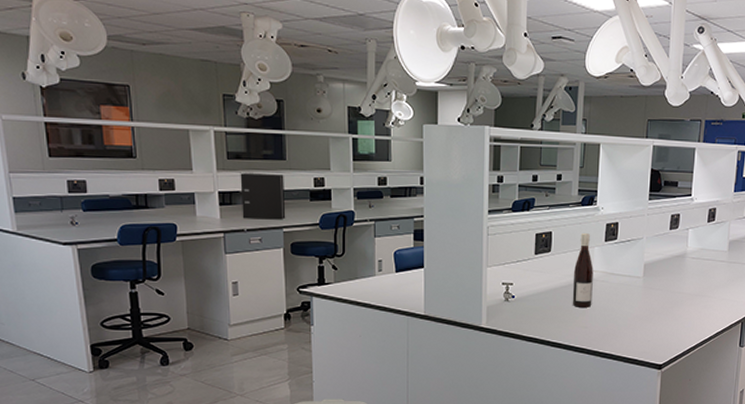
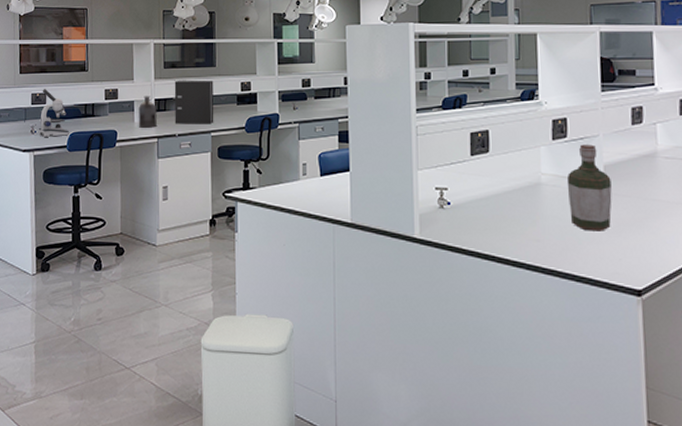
microscope: none [80,176,119,230] -> present [38,89,69,138]
bottle: none [200,188,222,222] -> present [138,96,157,128]
bottle: present [572,232,593,307] -> none [517,130,543,217]
bottle: none [613,246,649,319] -> present [566,144,612,231]

